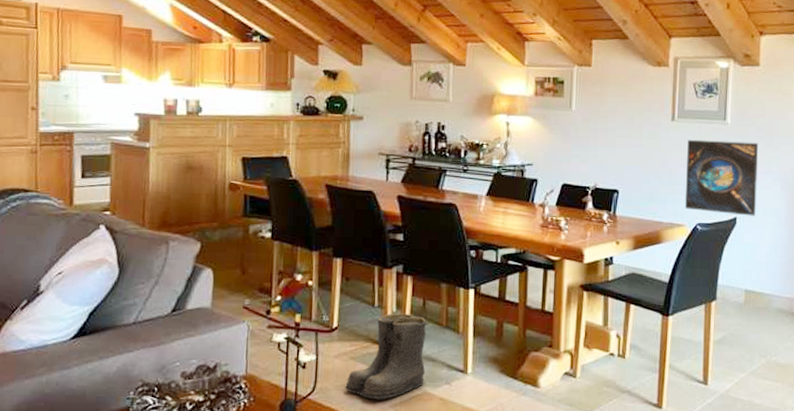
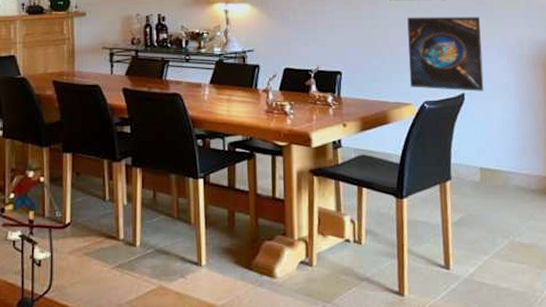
boots: present [344,313,427,400] -> none [79,206,160,296]

